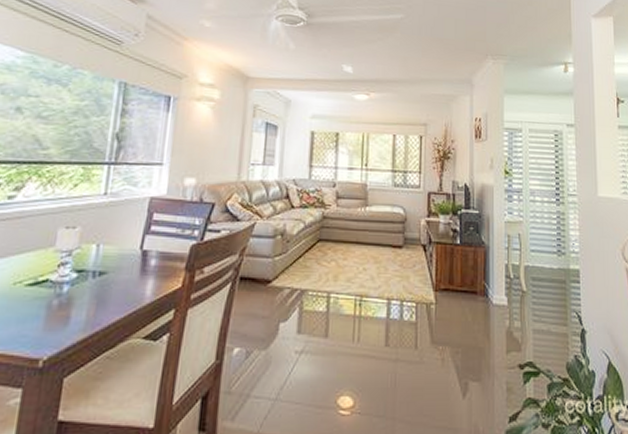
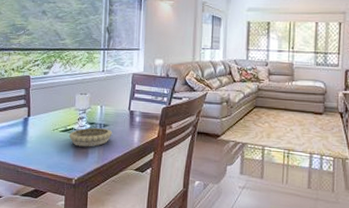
decorative bowl: none [39,277,112,308] -> present [68,128,112,147]

